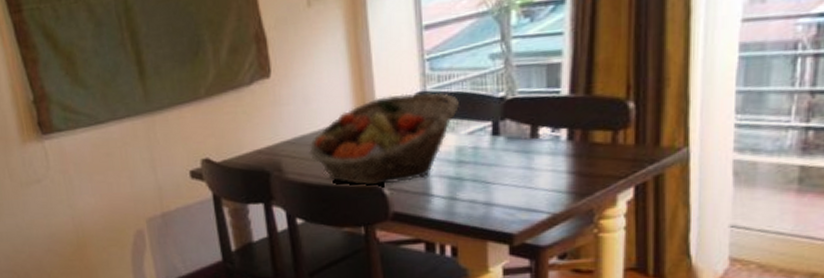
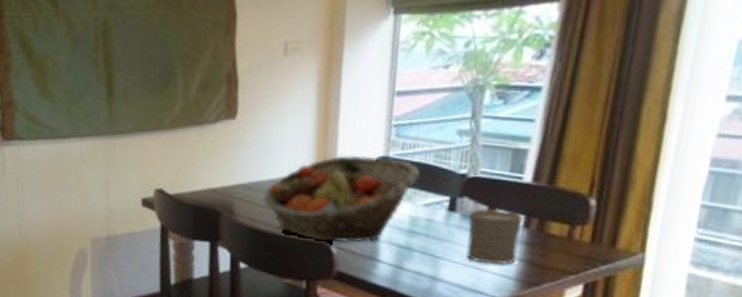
cup: none [512,125,567,182] -> present [466,209,524,265]

